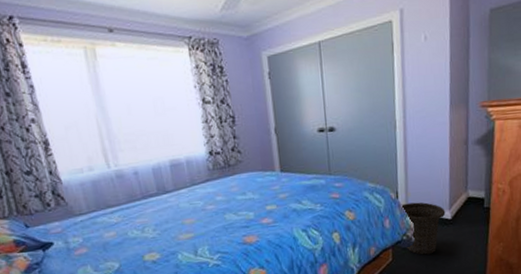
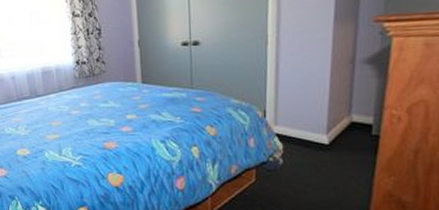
basket: present [402,202,446,255] -> none [270,123,322,180]

